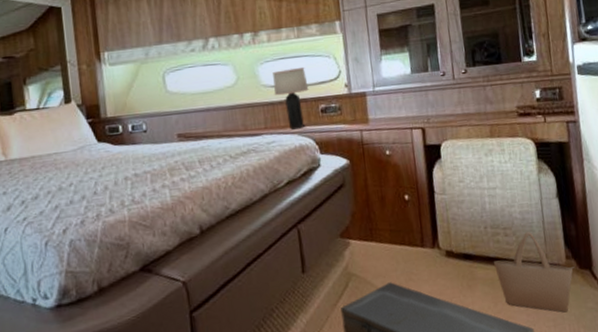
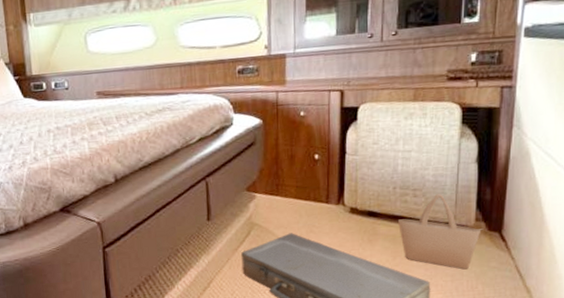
table lamp: present [272,67,309,130] -> none [192,29,227,90]

